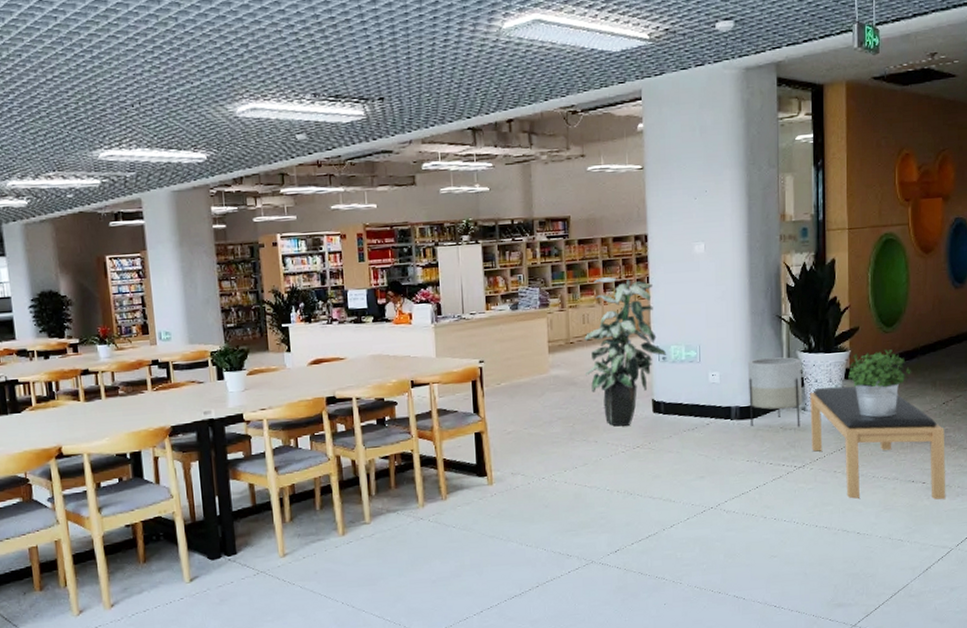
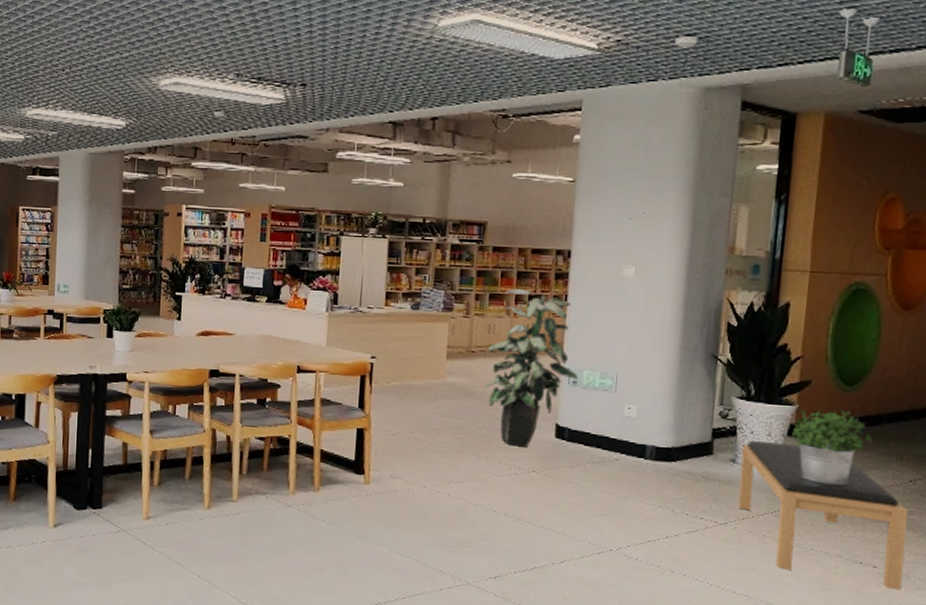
planter: present [748,357,803,427] -> none [667,397,736,480]

